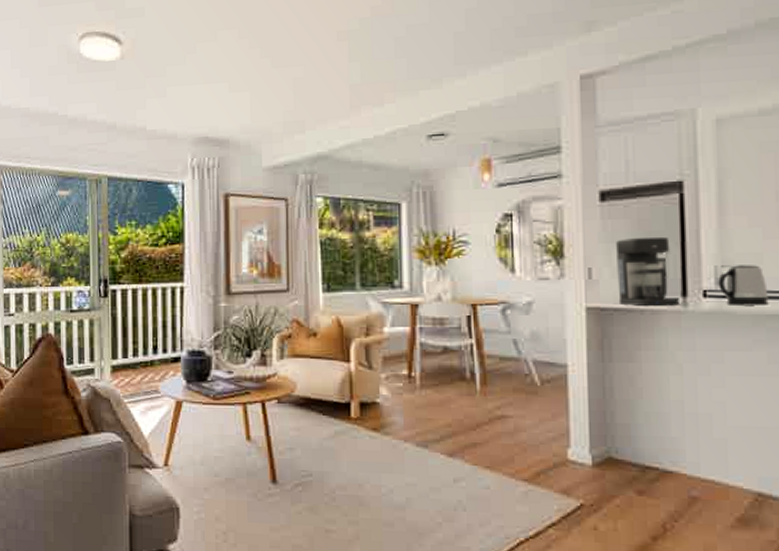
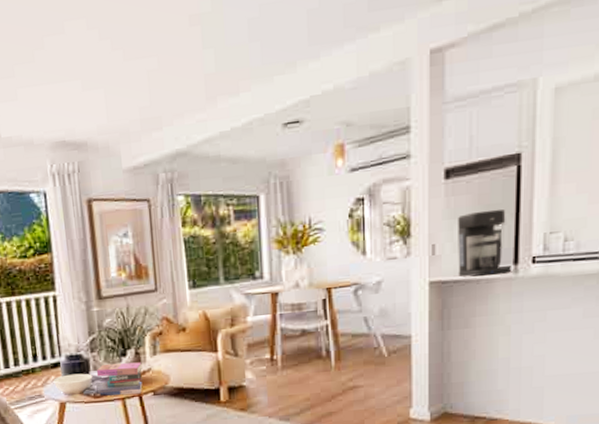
bowl: none [172,371,214,394] -> present [53,373,93,395]
books: none [217,363,268,400] -> present [96,362,143,396]
kettle: present [718,265,769,307] -> none [546,229,589,269]

